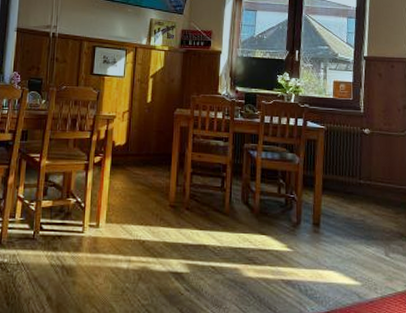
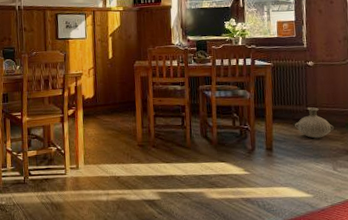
vase: none [346,181,388,217] -> present [295,107,334,139]

